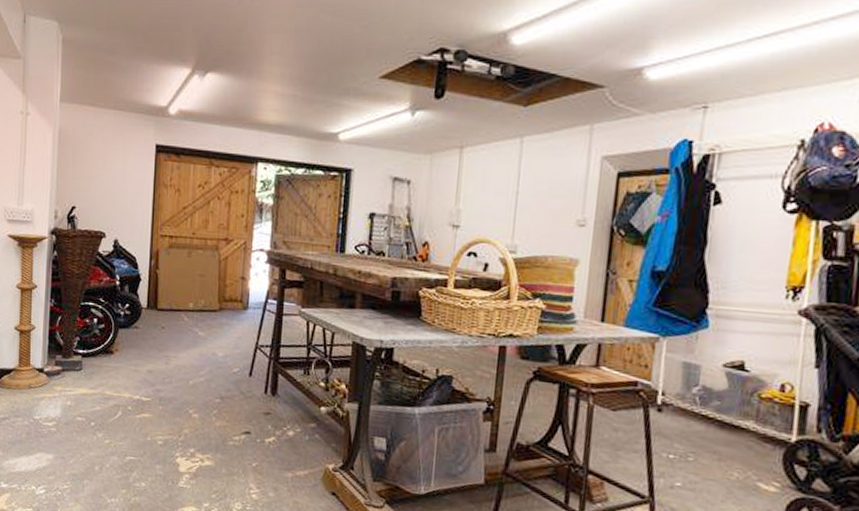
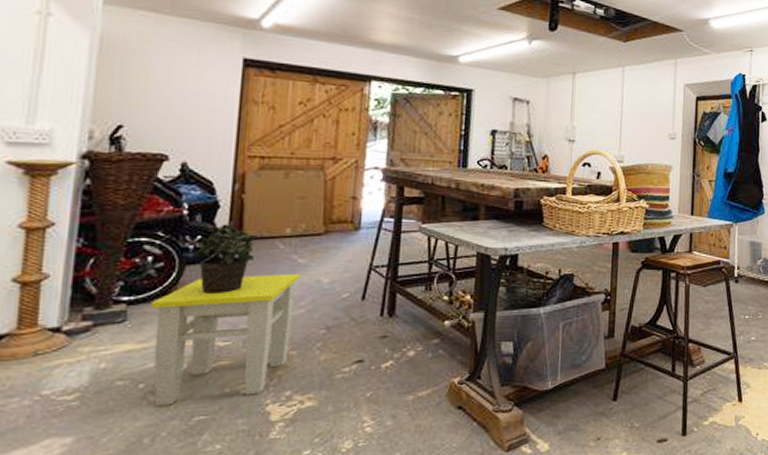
stool: none [96,340,200,447] -> present [150,273,300,407]
potted plant: none [124,293,168,356] -> present [193,221,257,293]

